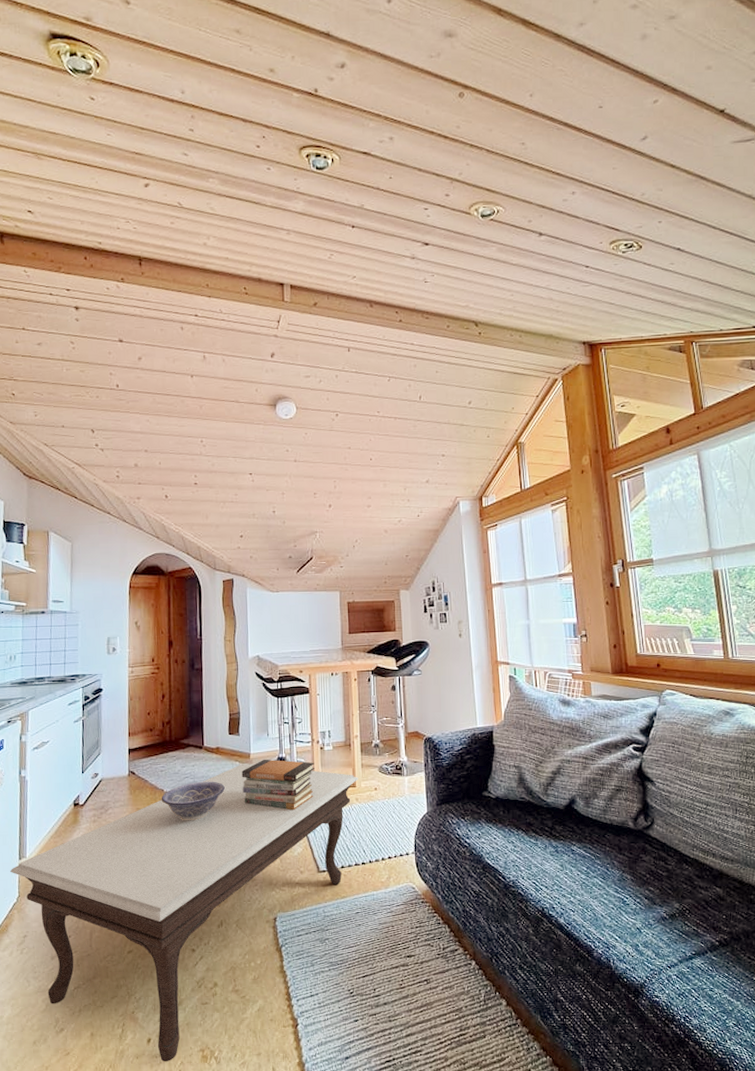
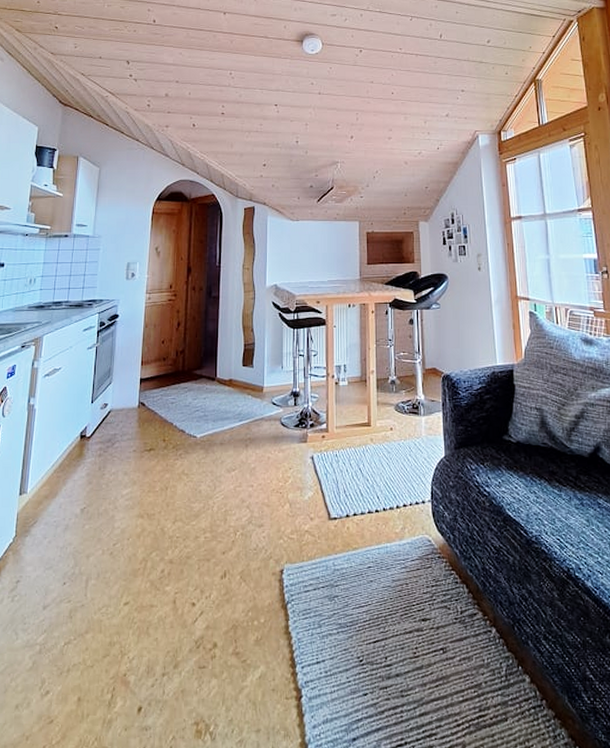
coffee table: present [10,762,358,1062] -> none [9,396,374,736]
decorative bowl: present [161,781,225,821] -> none [169,415,236,458]
book stack: present [241,759,314,811] -> none [253,393,329,450]

